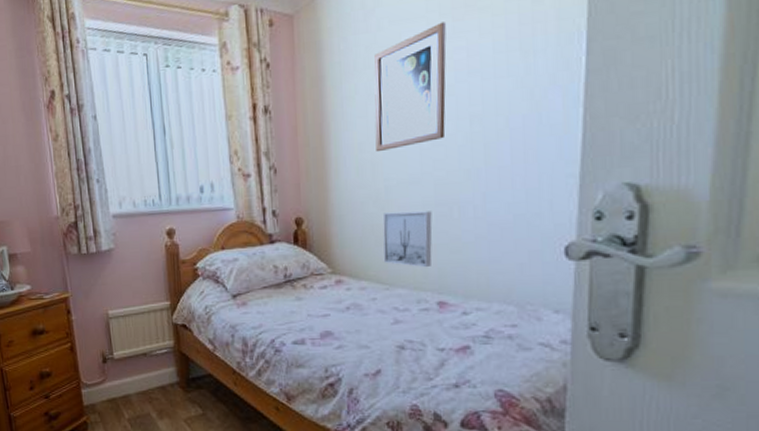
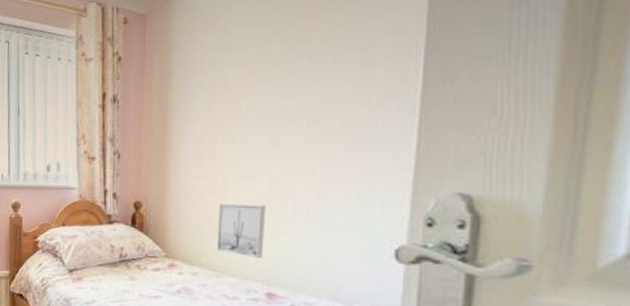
wall art: present [374,22,447,152] -> none [216,30,289,146]

